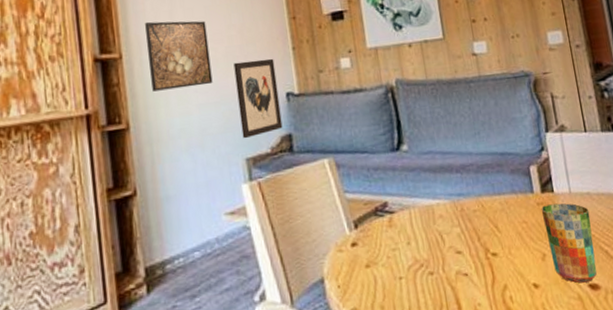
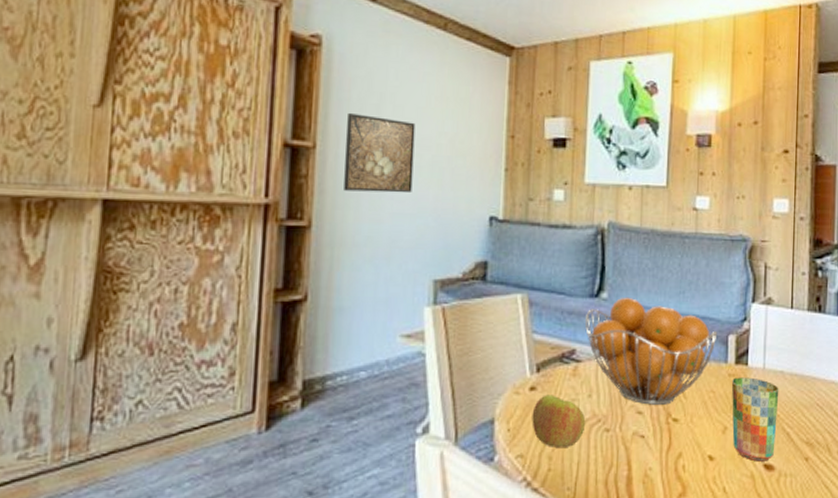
wall art: present [233,58,283,139] -> none [434,174,483,259]
apple: none [357,247,410,297] -> present [532,394,586,447]
fruit basket: none [391,145,519,244] -> present [585,297,718,405]

